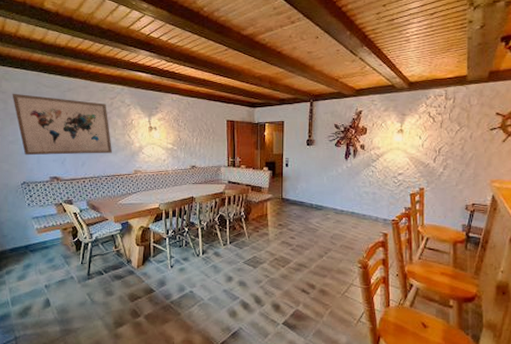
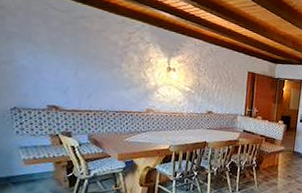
wall art: present [12,93,112,156] -> none [12,10,125,89]

